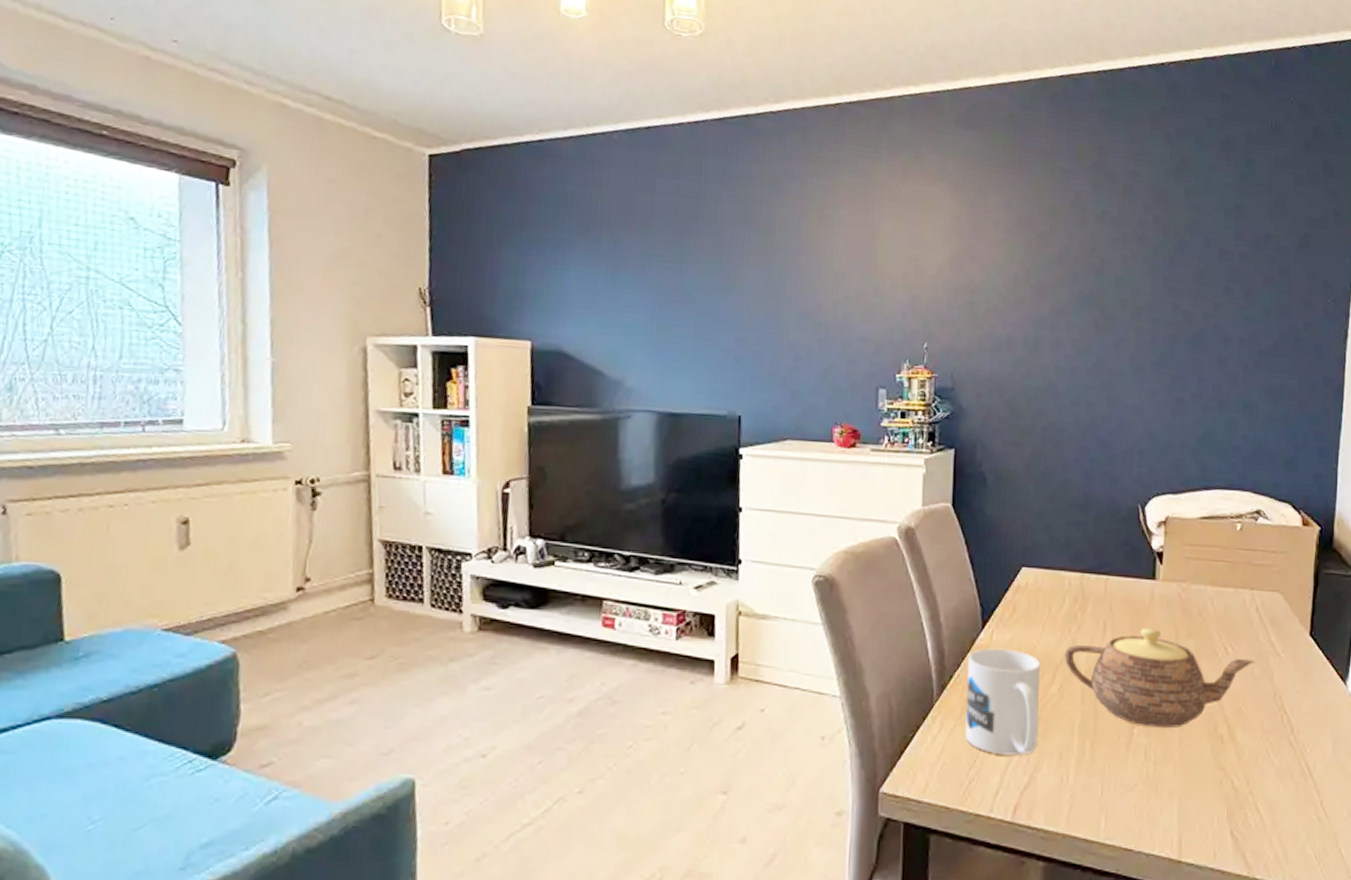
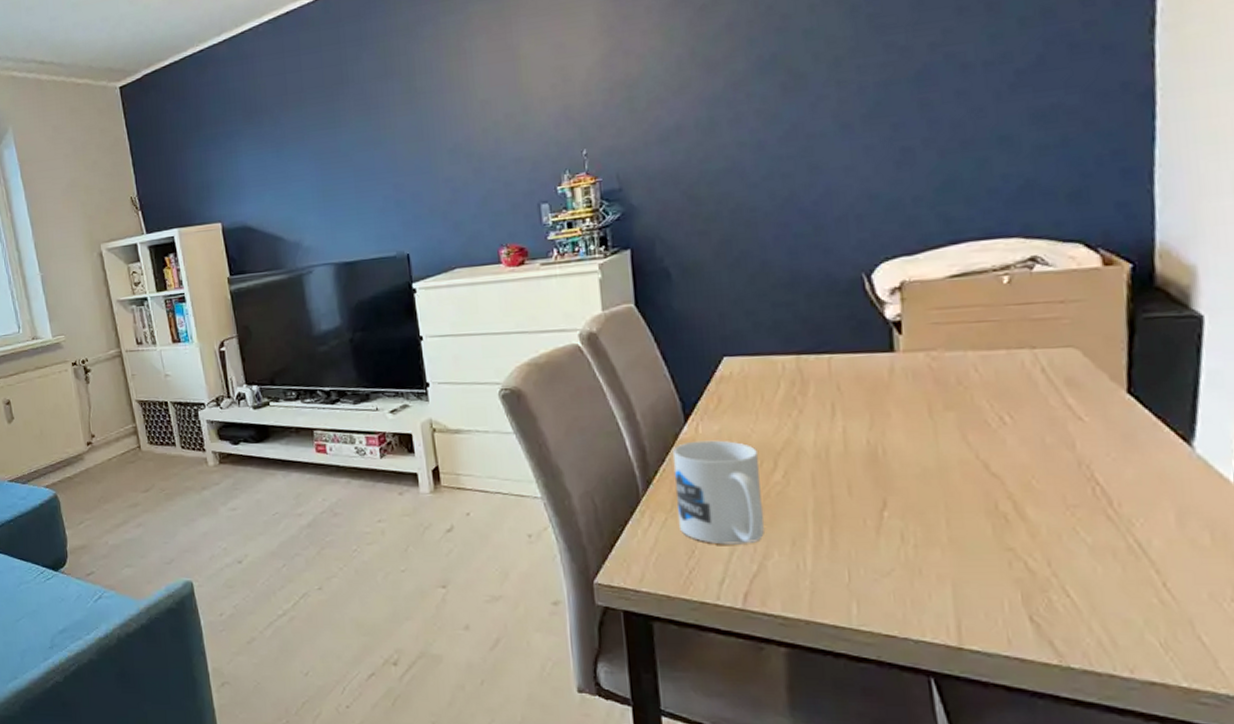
teapot: present [1064,627,1255,728] -> none [785,404,1047,509]

